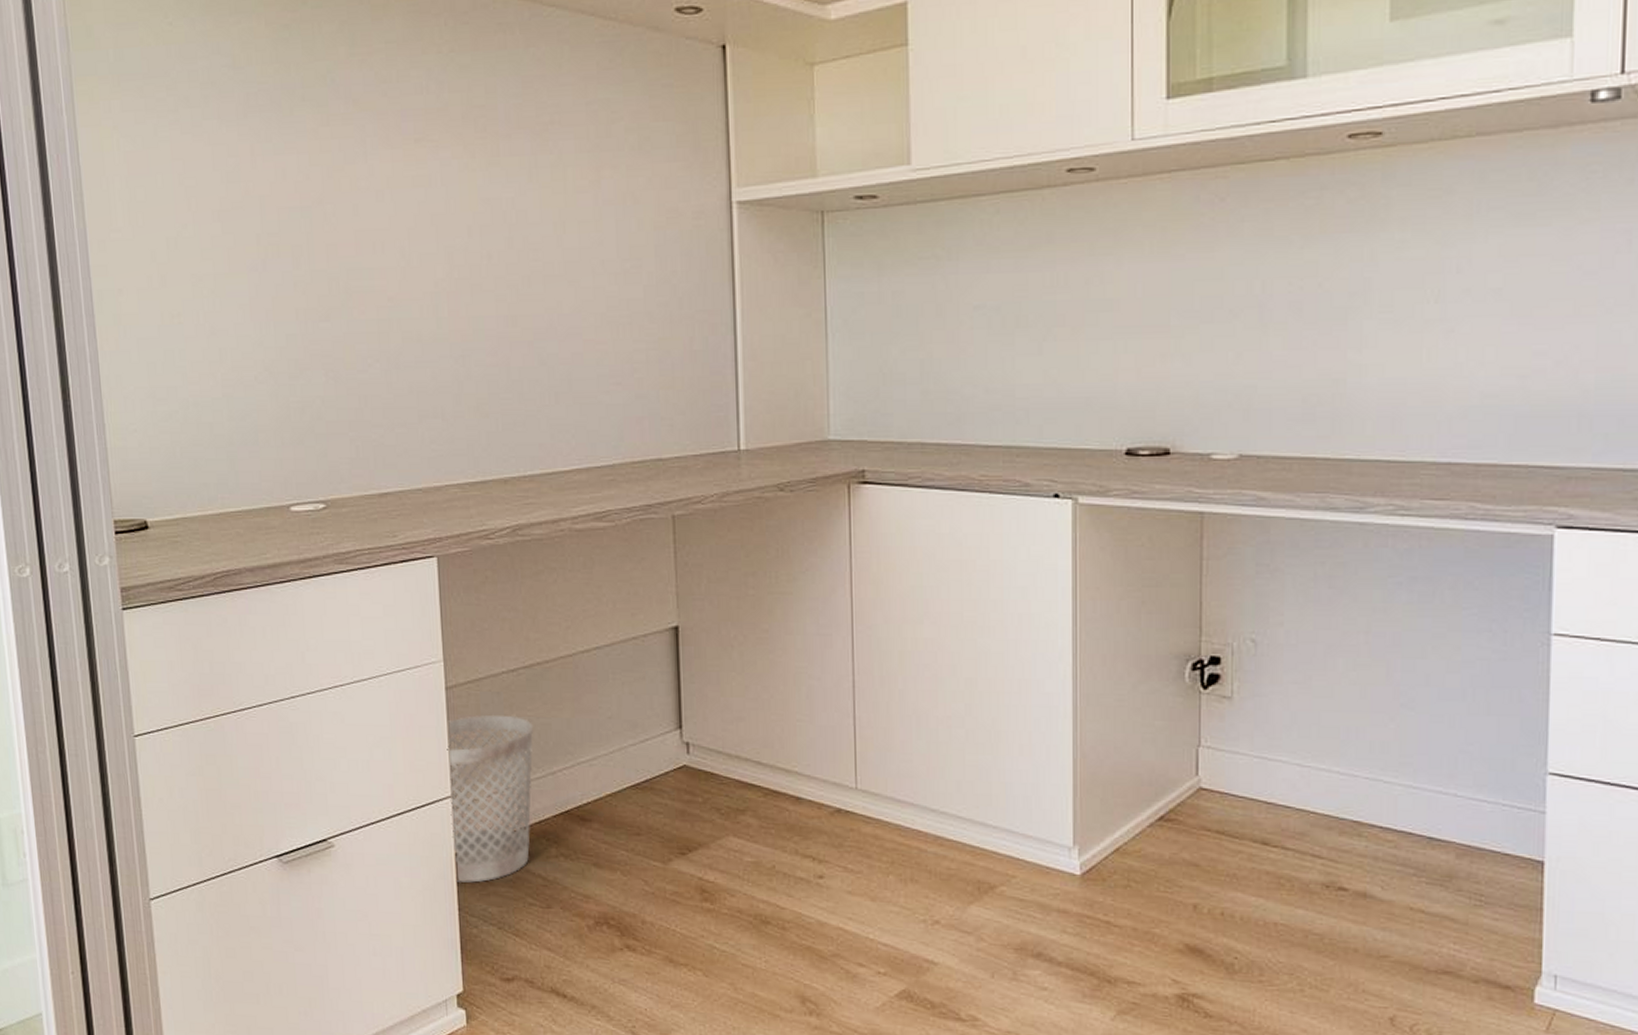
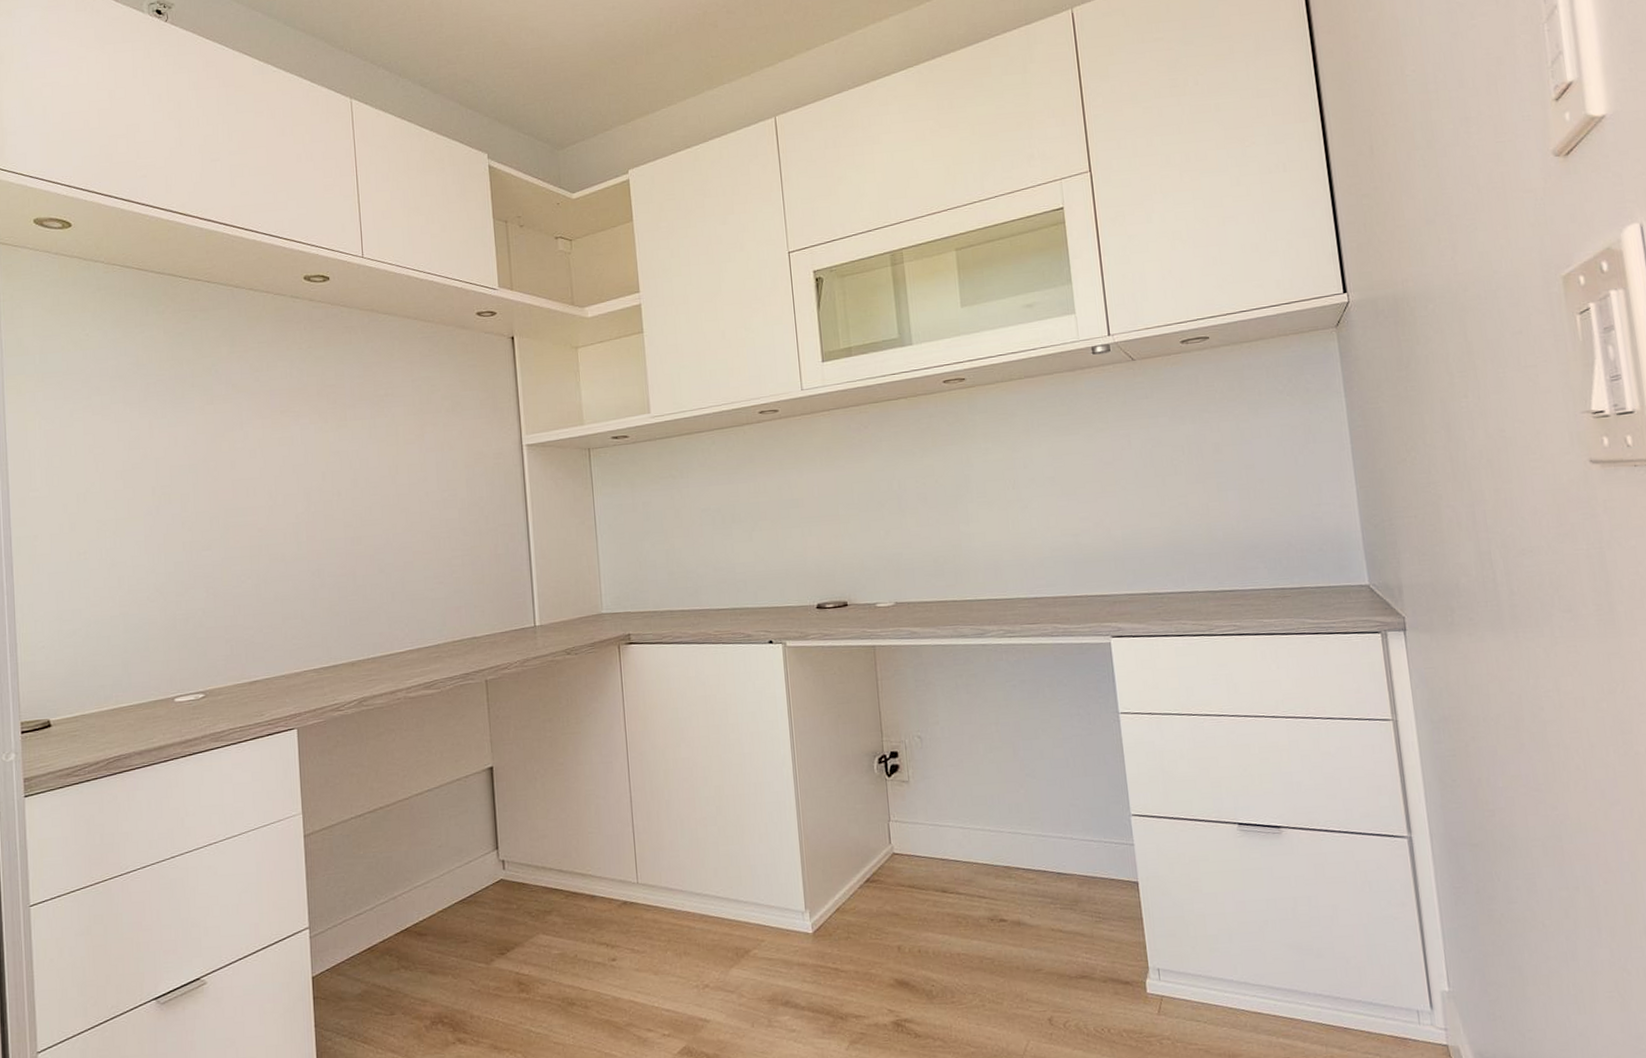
wastebasket: present [447,714,534,883] -> none [305,853,378,1002]

